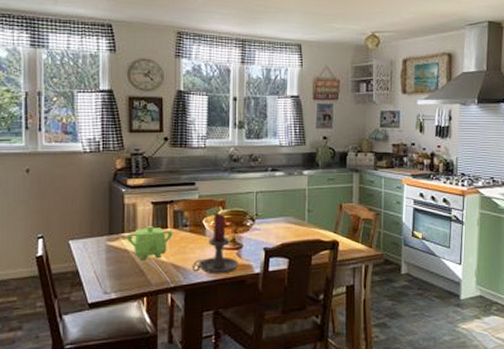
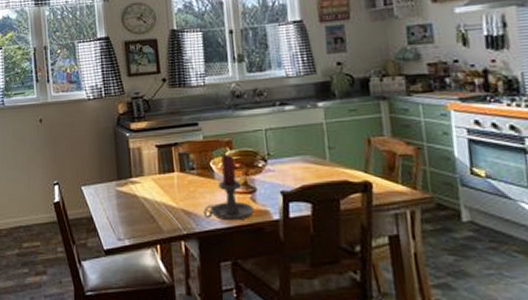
teapot: present [126,226,173,261] -> none [134,170,180,206]

